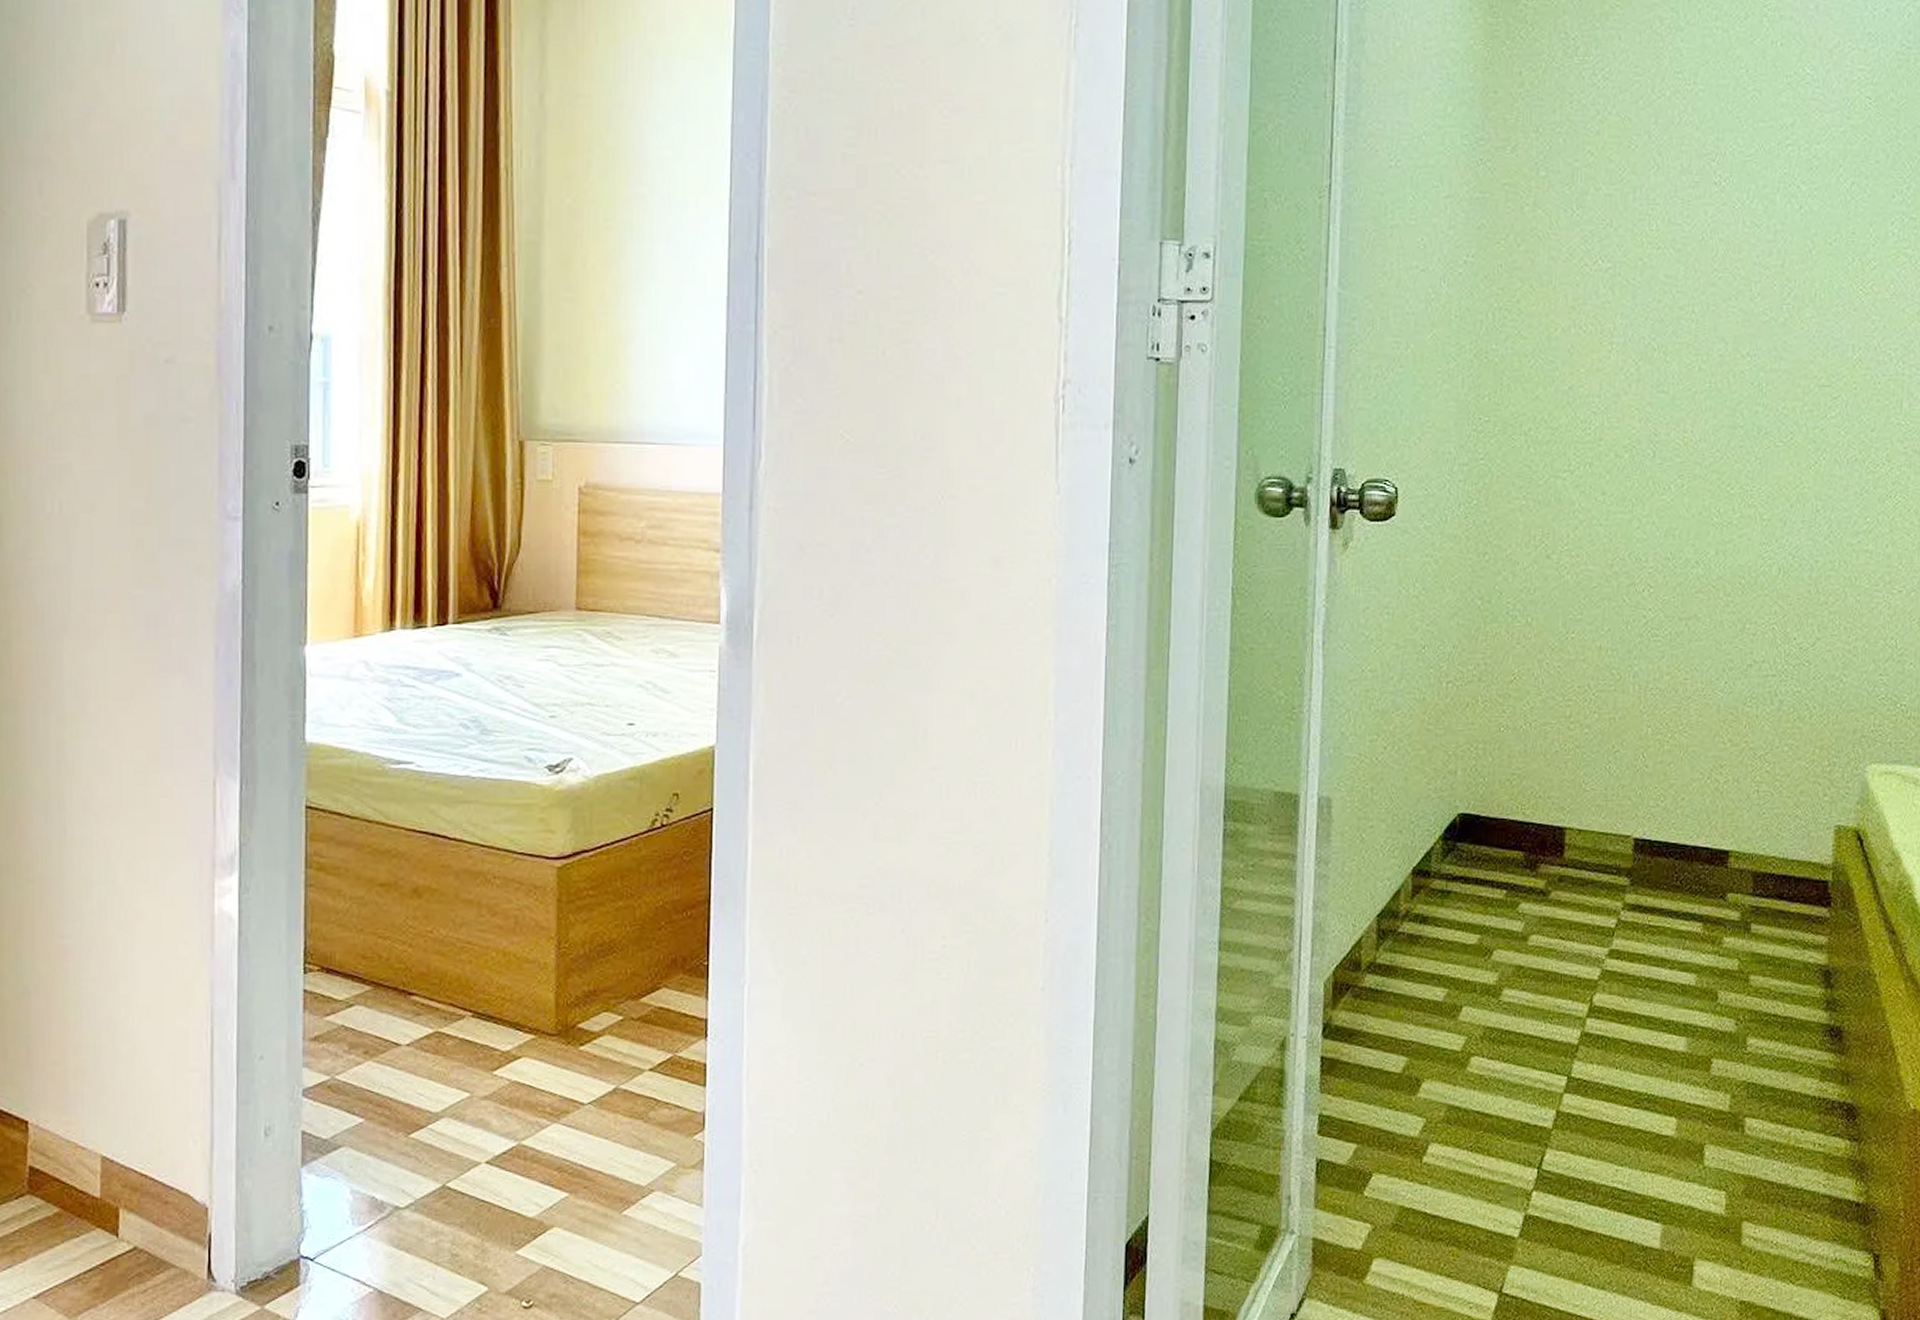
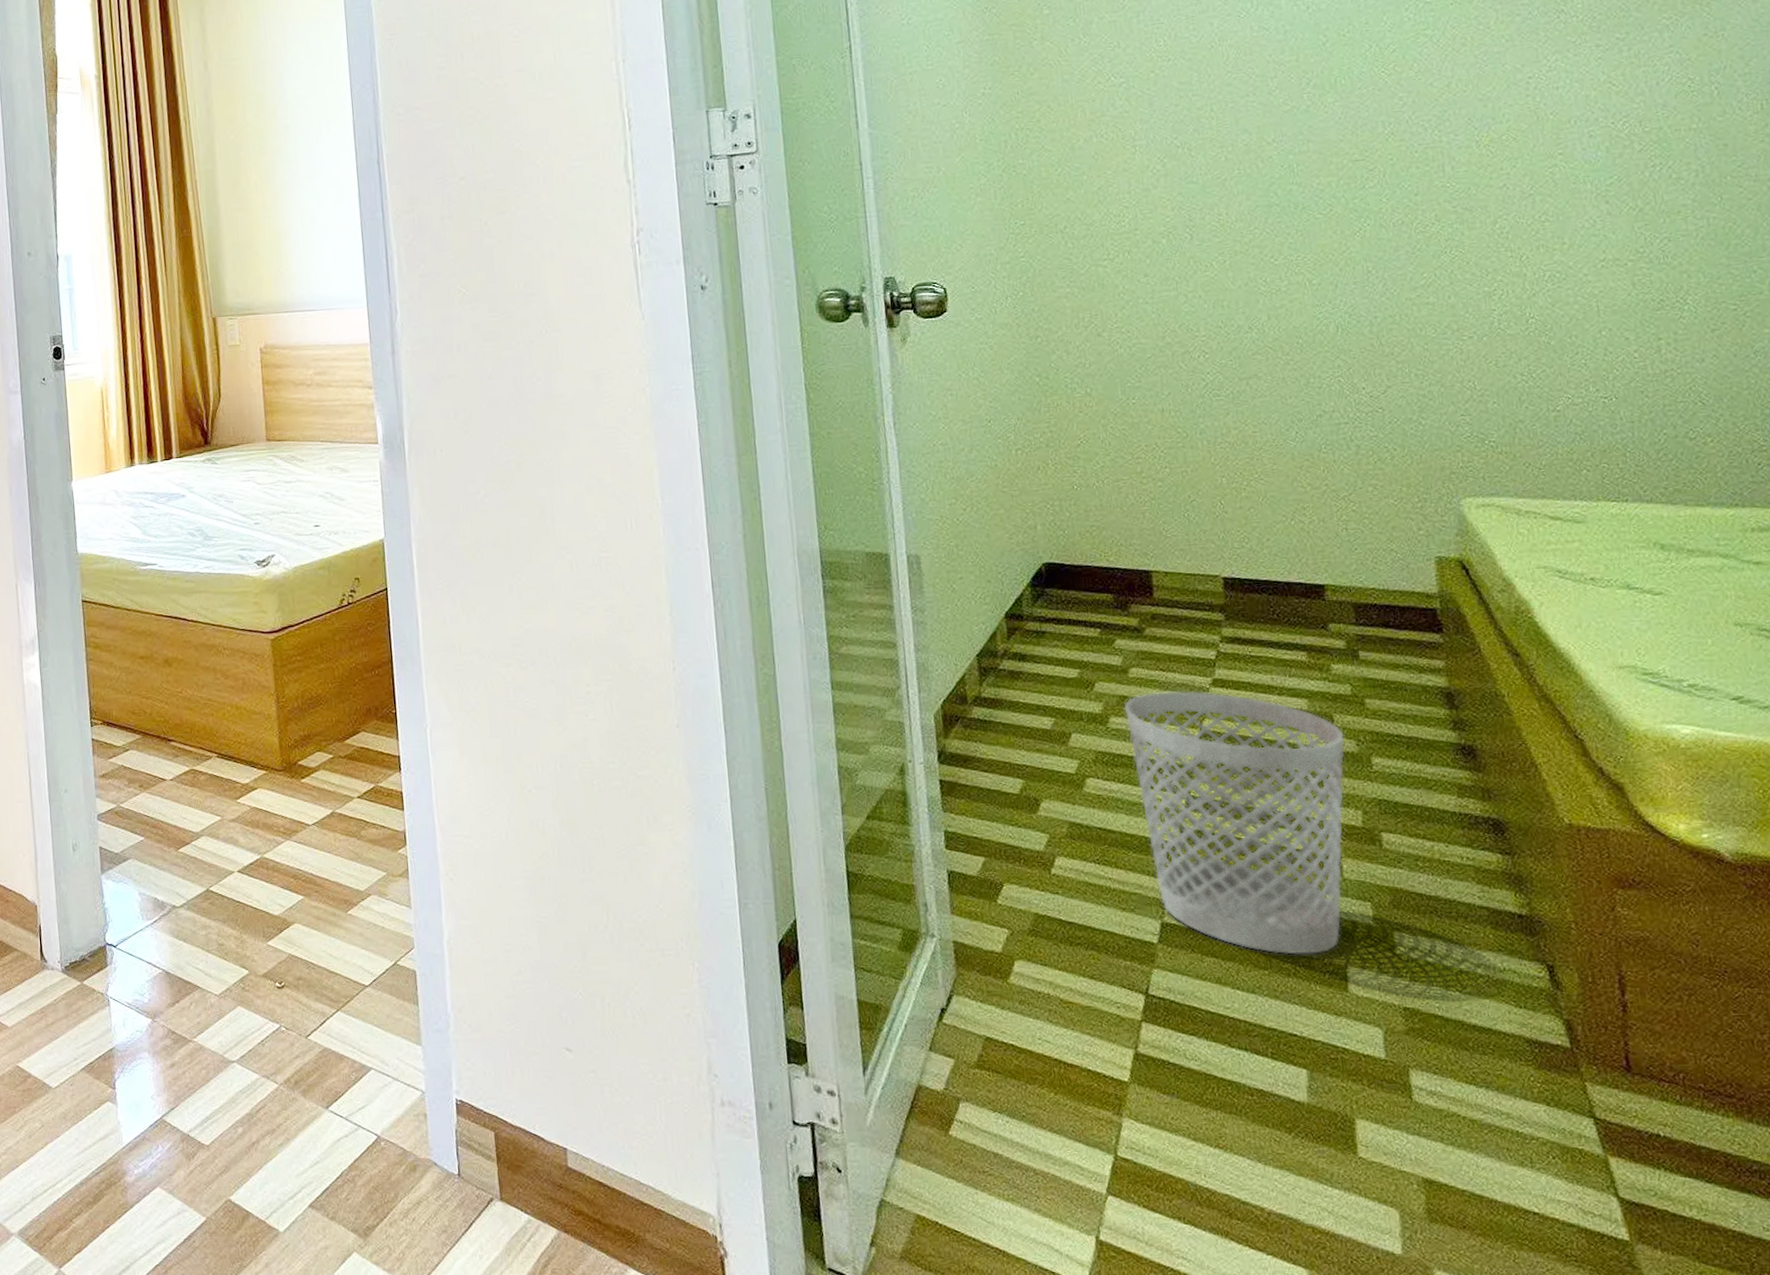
wastebasket: none [1518,962,1725,1248] -> present [1124,691,1345,955]

